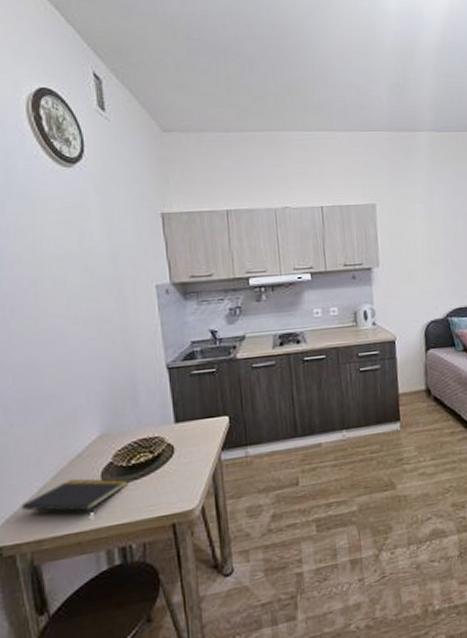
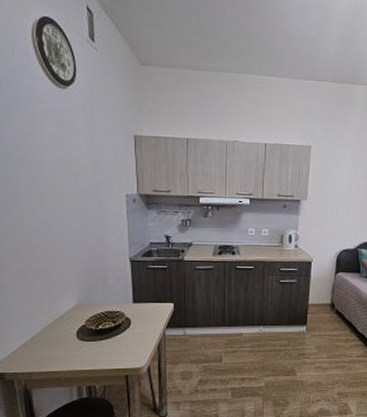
notepad: present [20,478,129,513] -> none [18,333,96,359]

